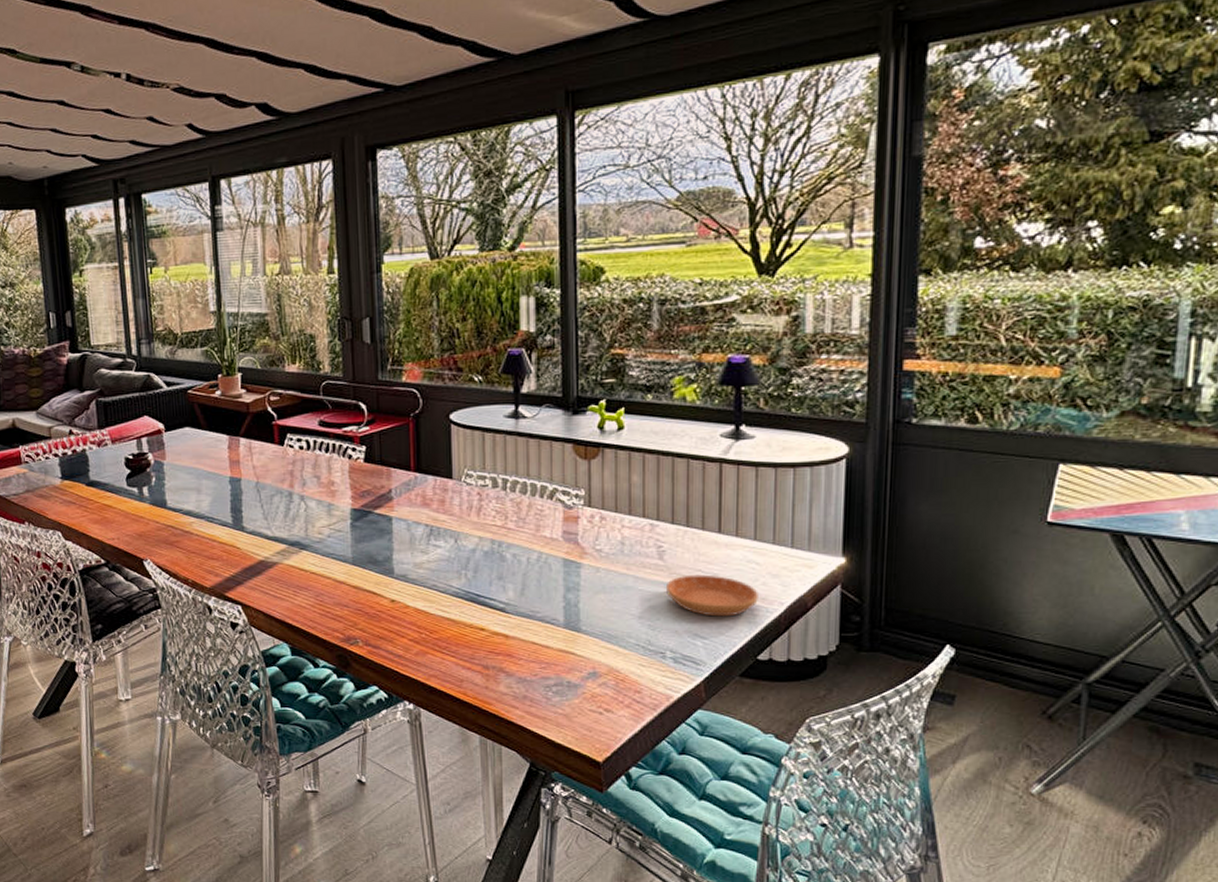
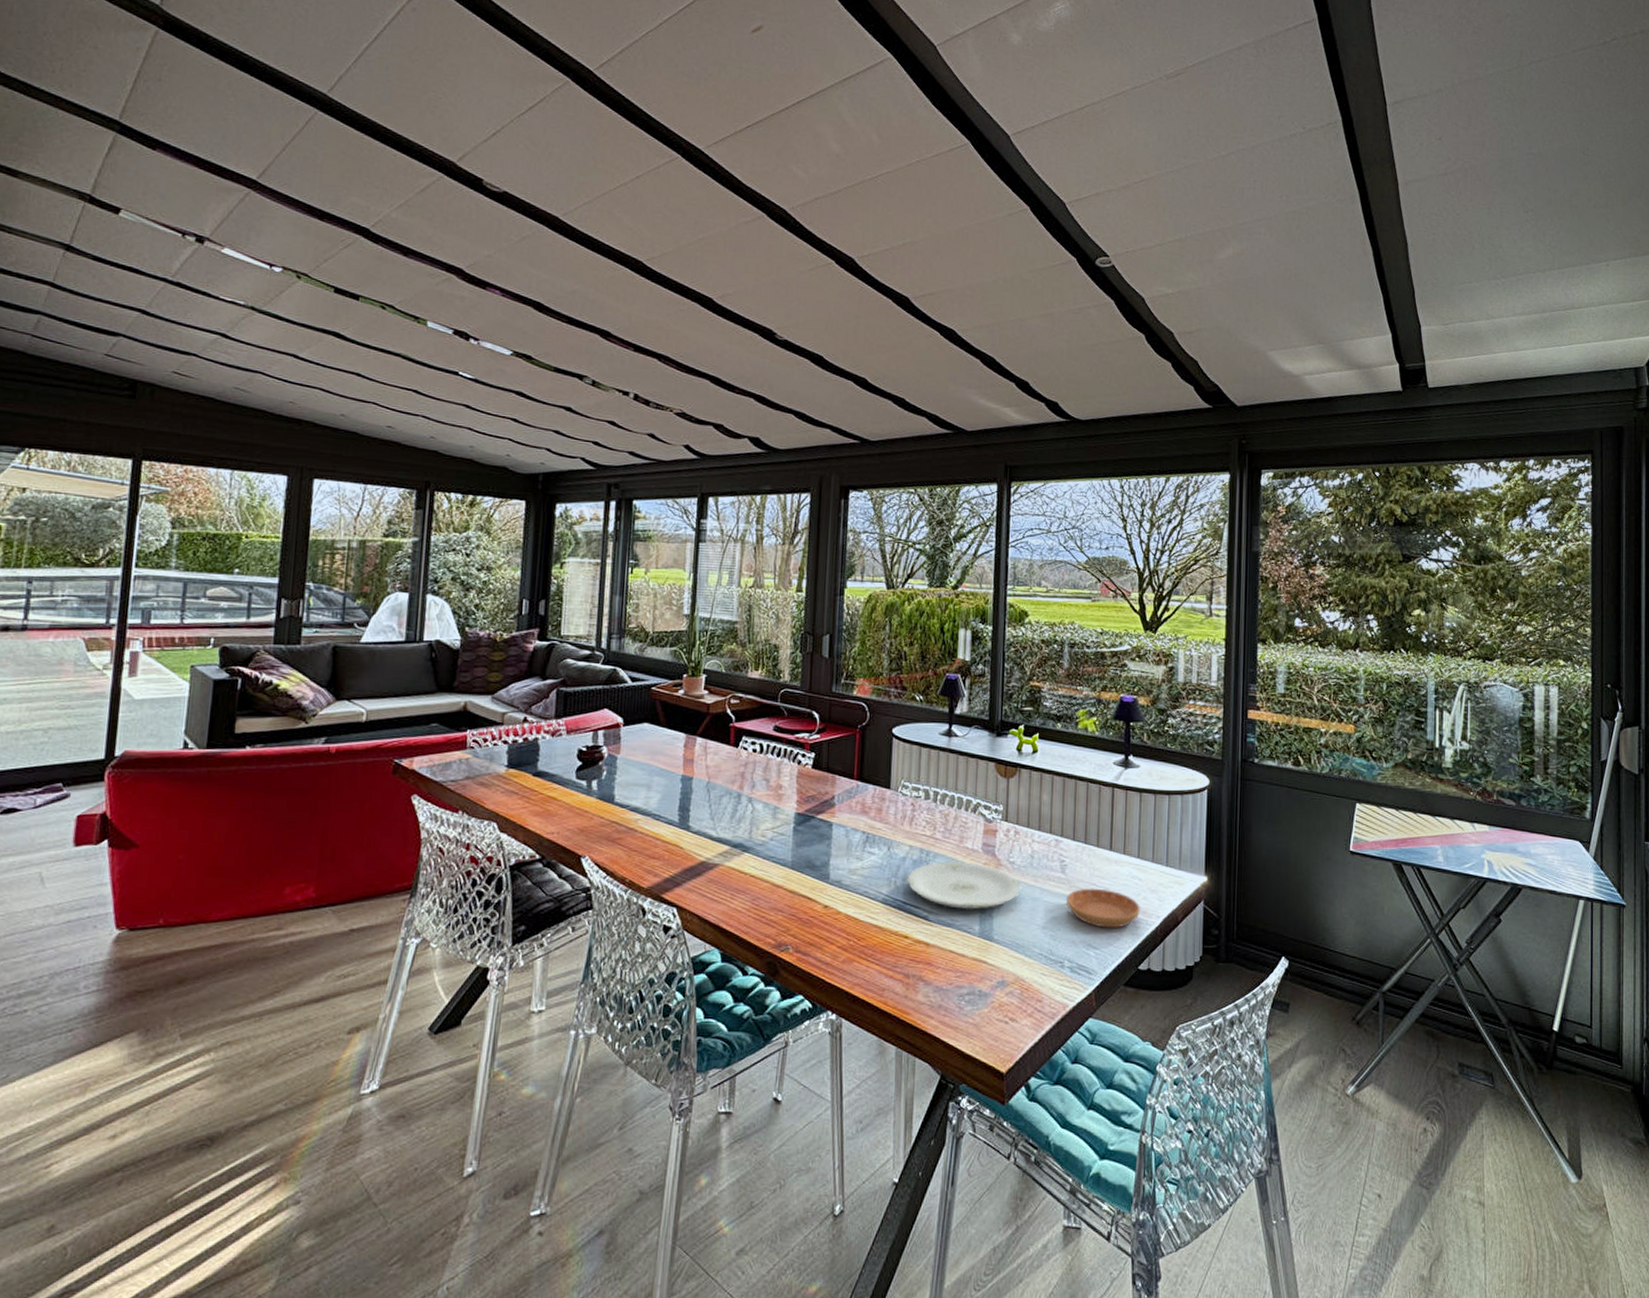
plate: none [478,551,611,601] -> present [907,861,1021,910]

